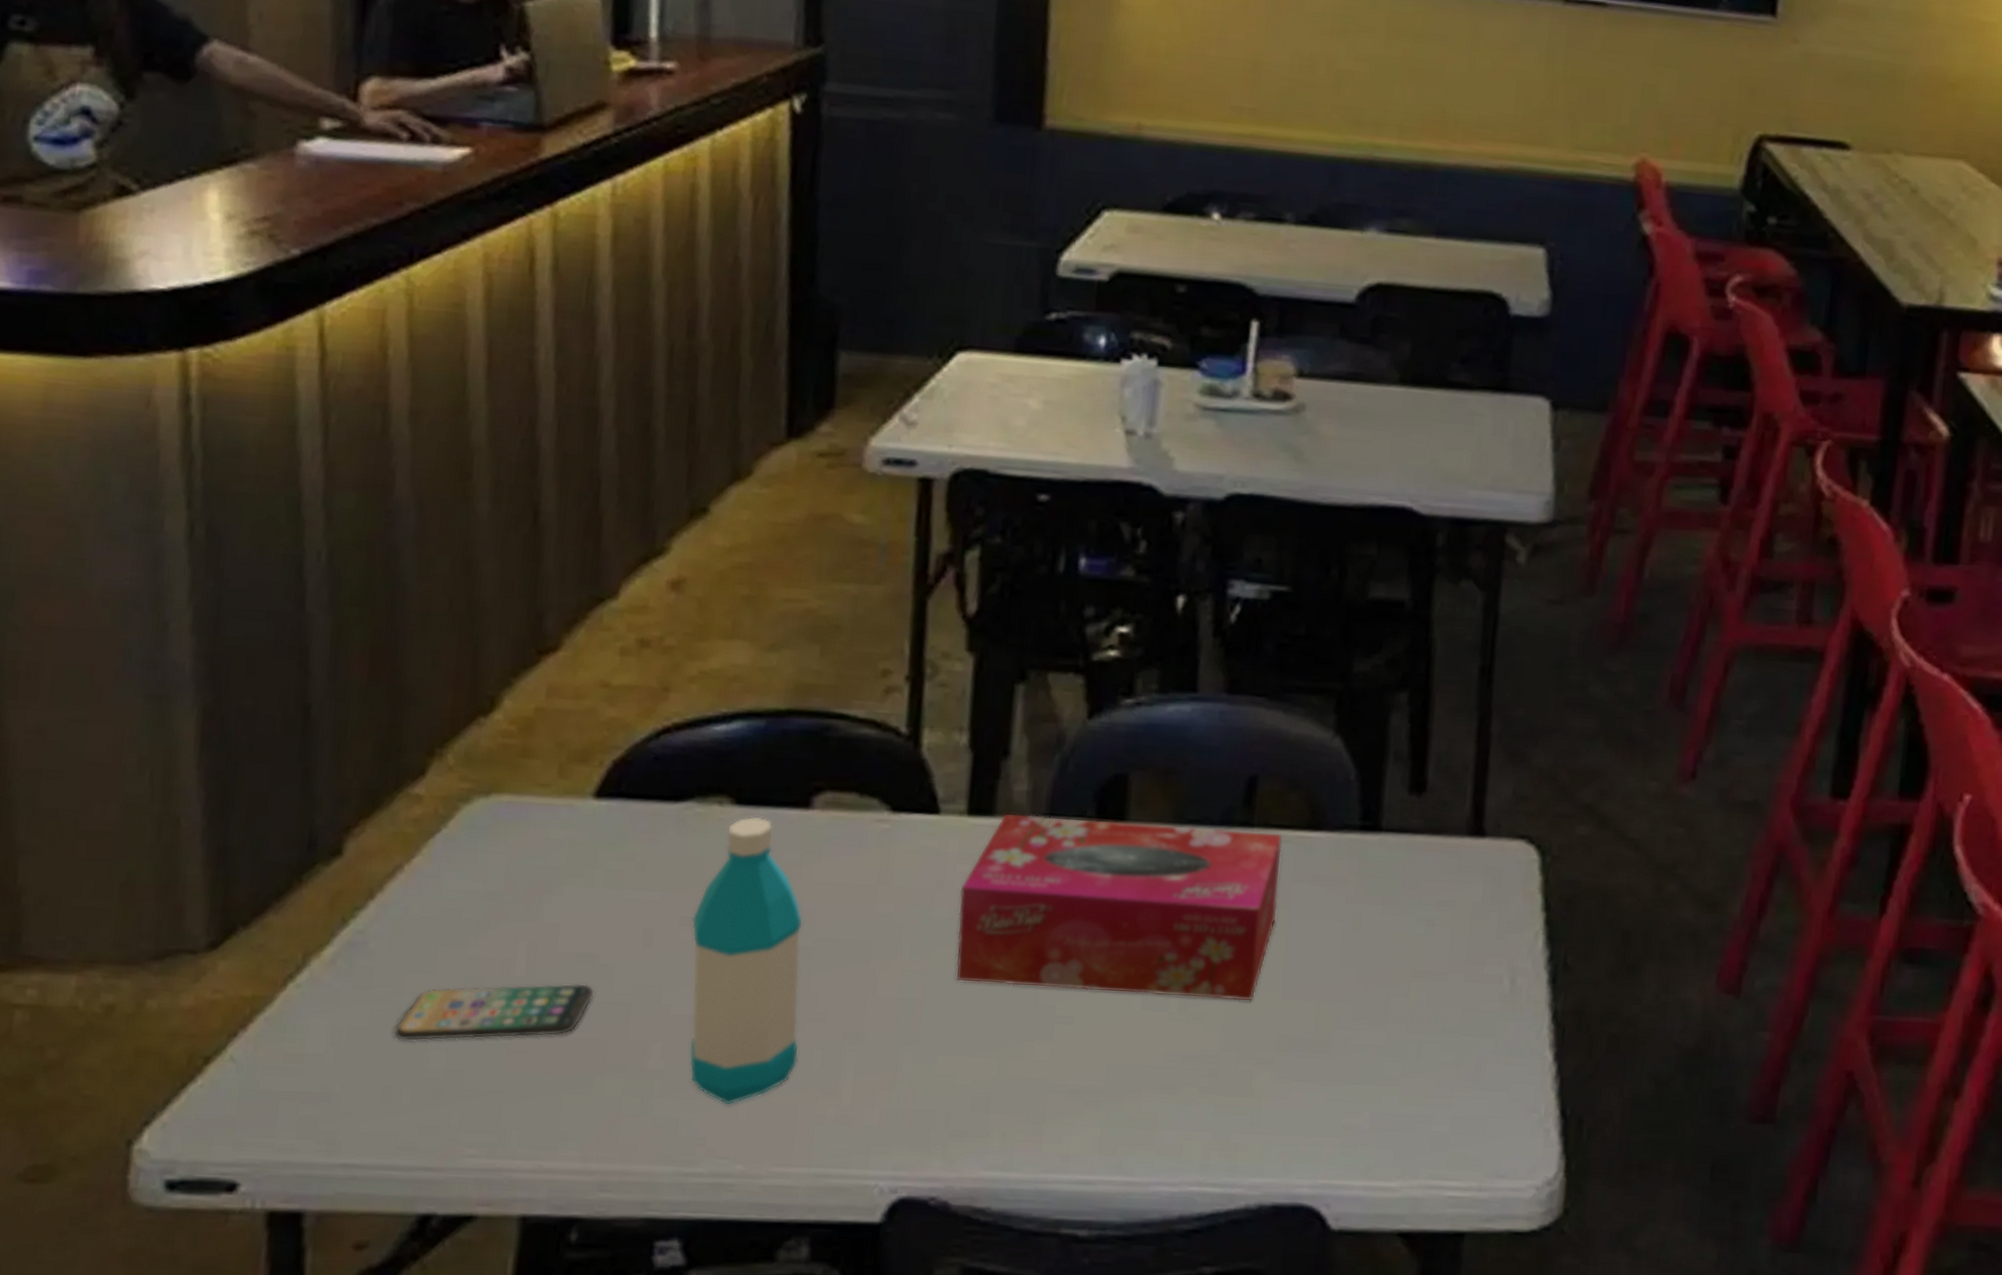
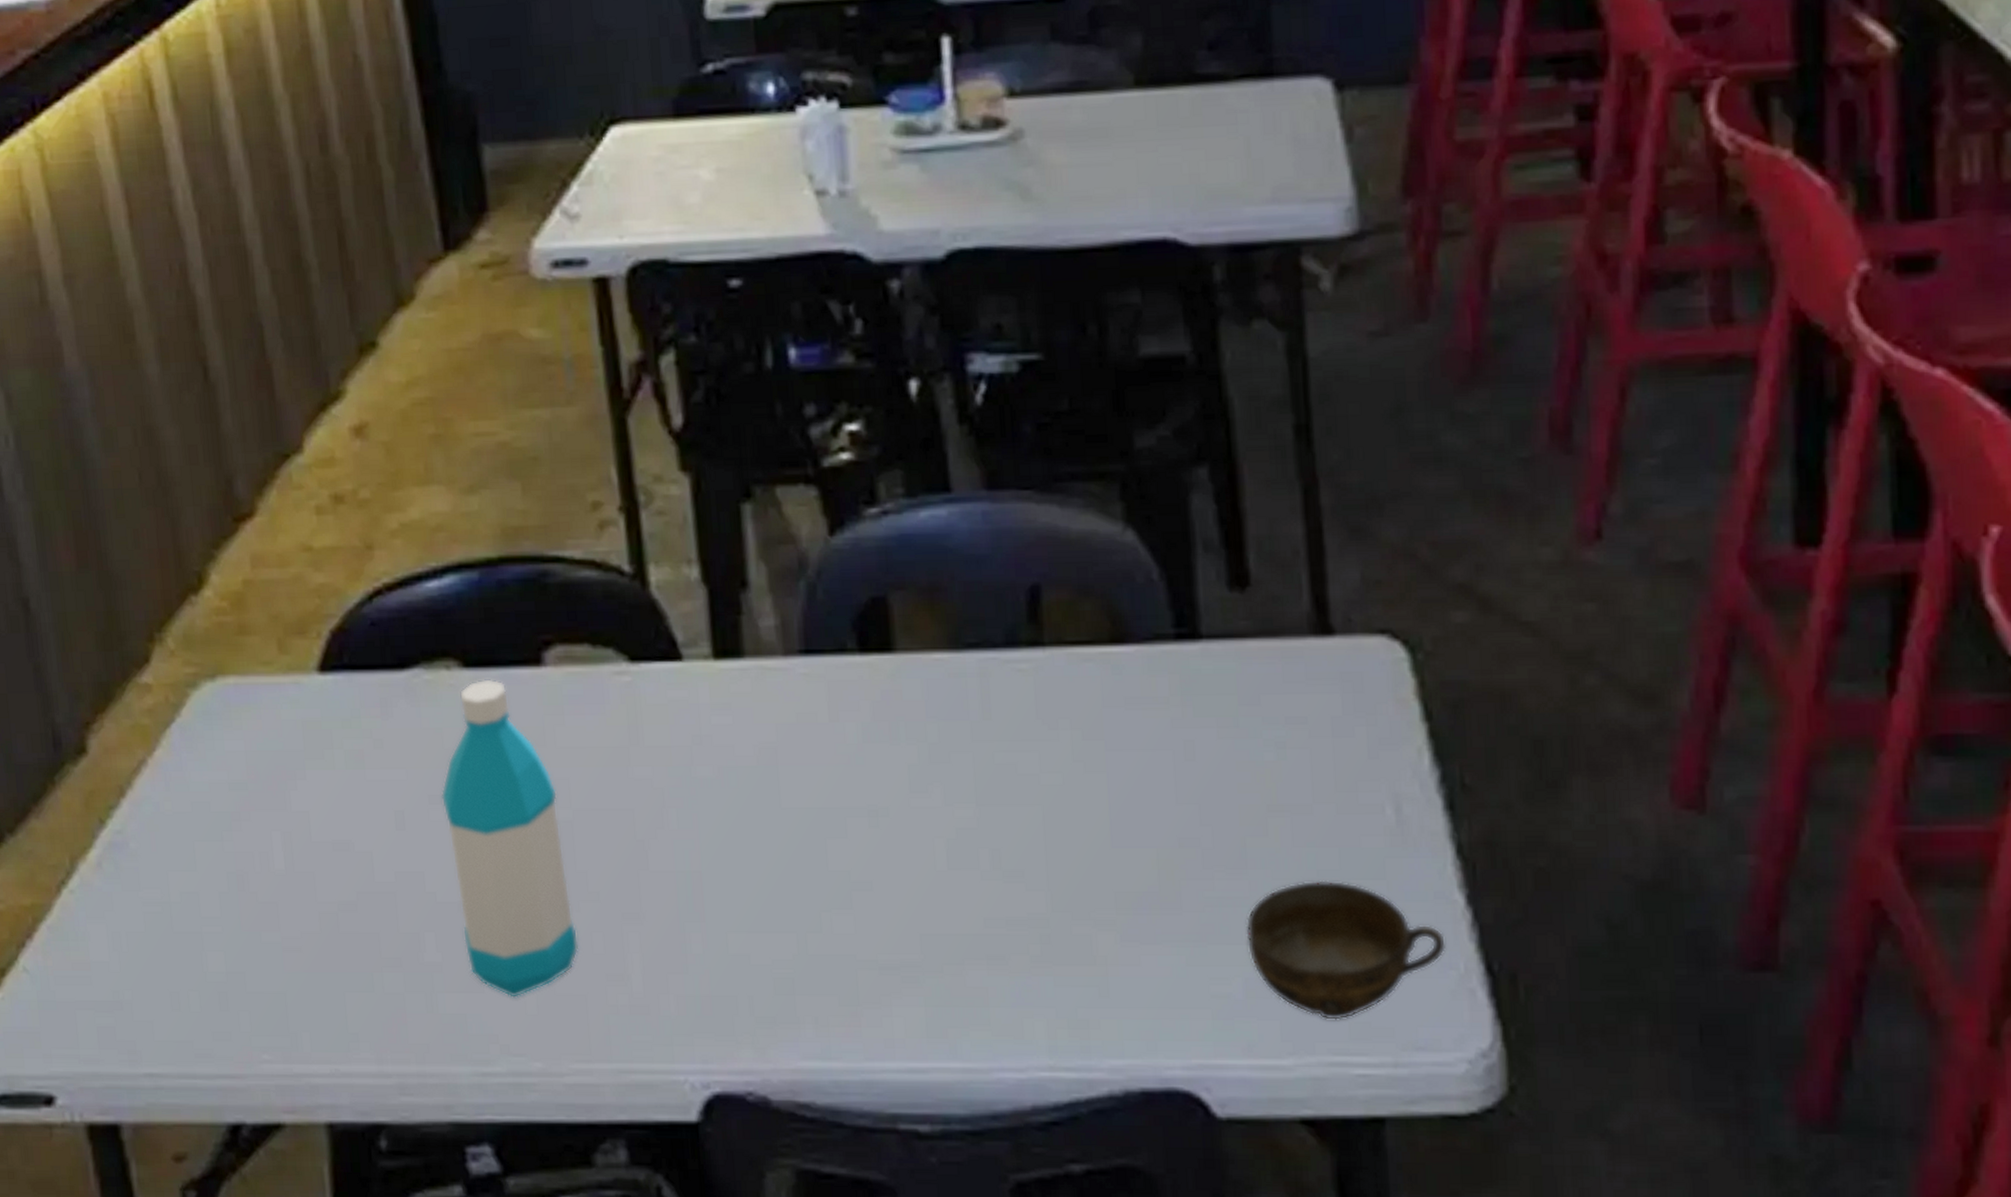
smartphone: present [393,983,594,1042] -> none [169,874,357,944]
tissue box: present [955,813,1283,1001] -> none [719,650,1090,853]
cup: none [1377,1034,1534,1152] -> present [1245,880,1447,1021]

